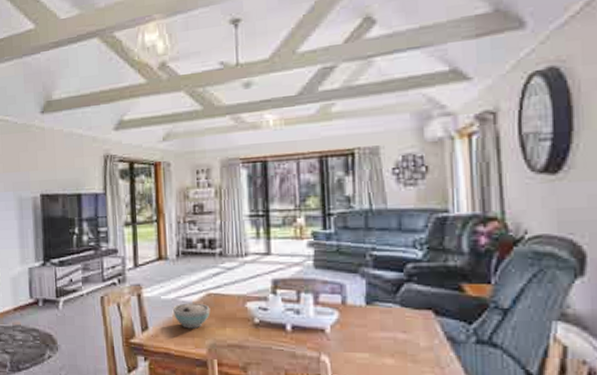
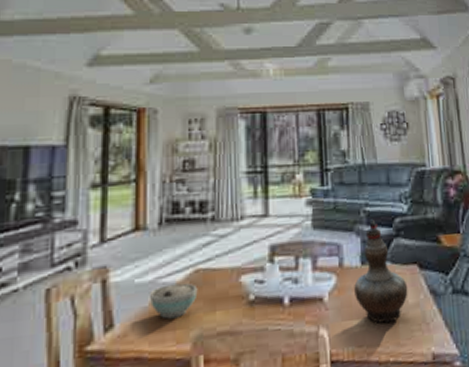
decorative vase: none [358,263,420,361] -> present [354,219,408,324]

